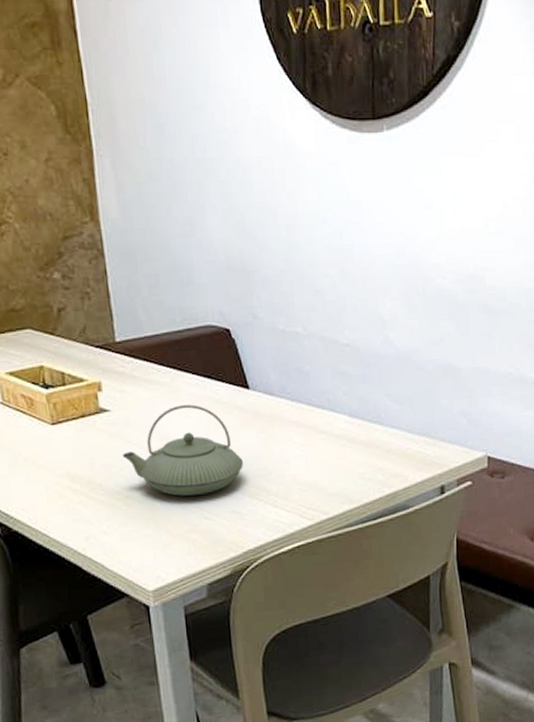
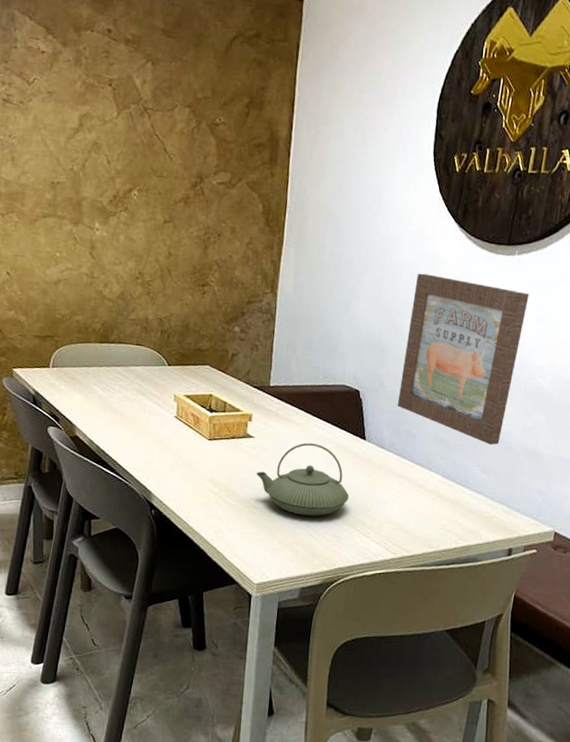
wall art: none [271,169,409,368] -> present [398,273,529,445]

